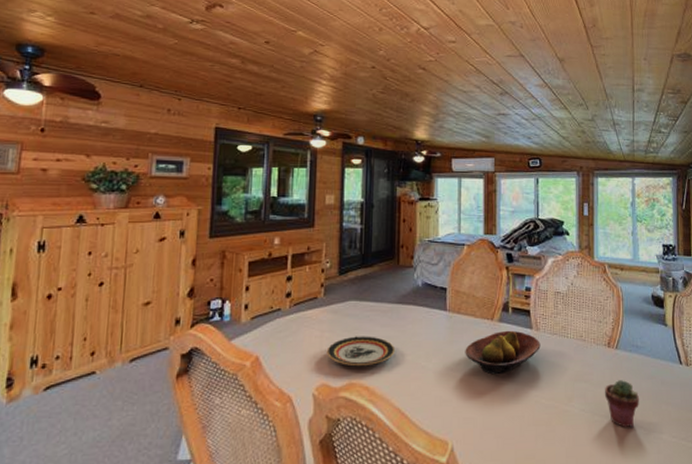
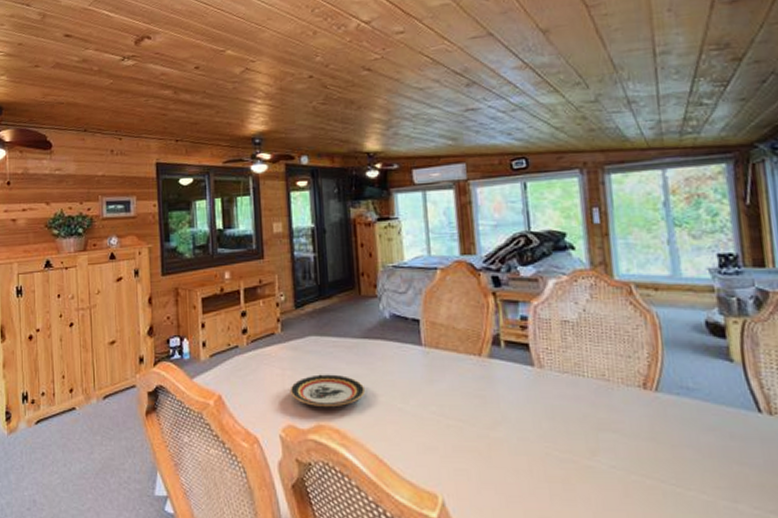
fruit bowl: present [465,330,541,375] -> none [448,367,547,420]
potted succulent: present [605,380,639,428] -> none [643,431,697,493]

